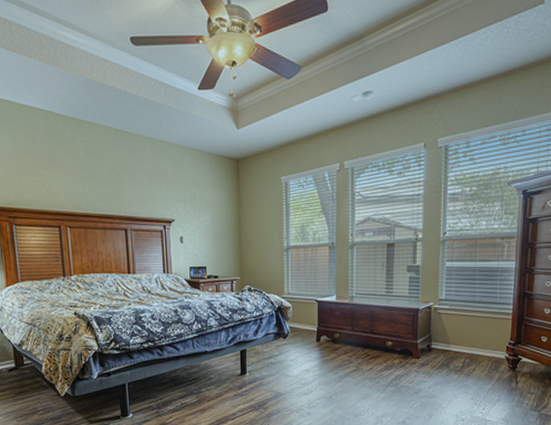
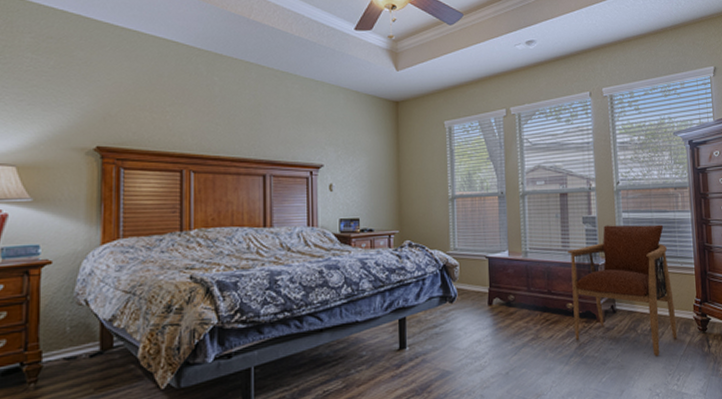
armchair: none [391,273,488,389] -> present [568,224,678,357]

